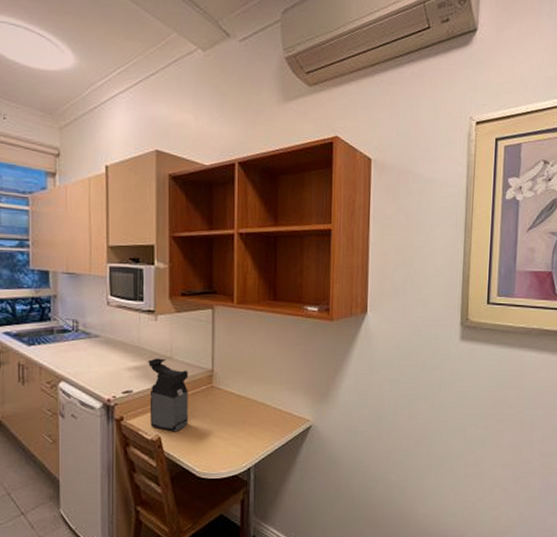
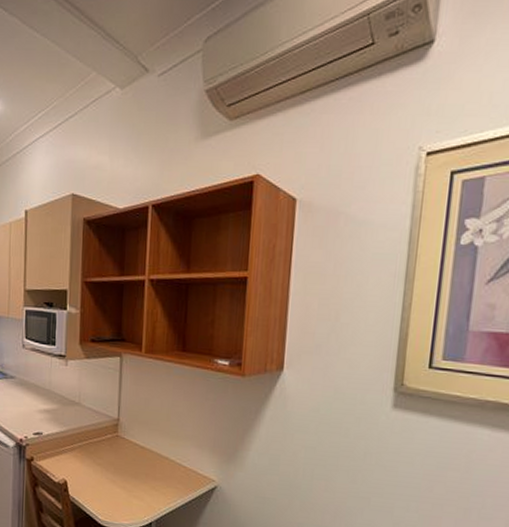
coffee maker: present [147,358,189,432] -> none [57,402,95,478]

